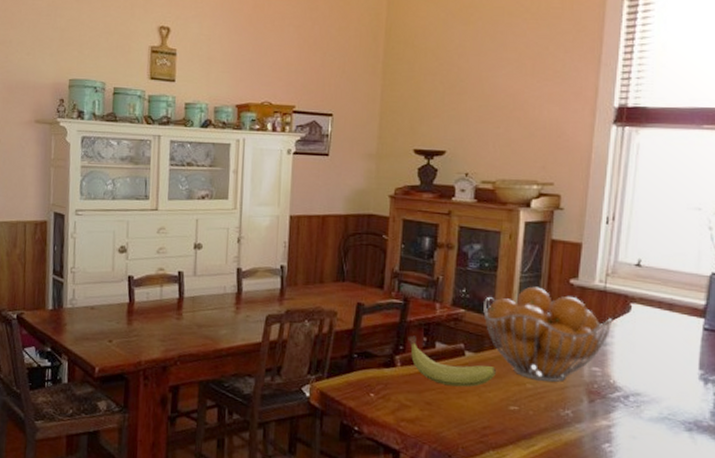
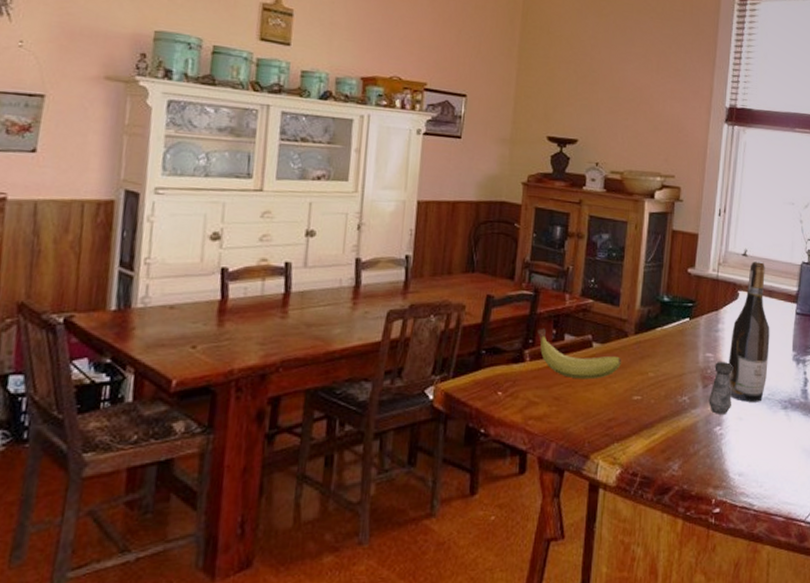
fruit basket: present [483,286,613,382] -> none [610,275,724,370]
salt shaker: none [595,377,624,432] -> present [708,362,732,414]
wine bottle: none [619,271,670,422] -> present [728,260,770,402]

